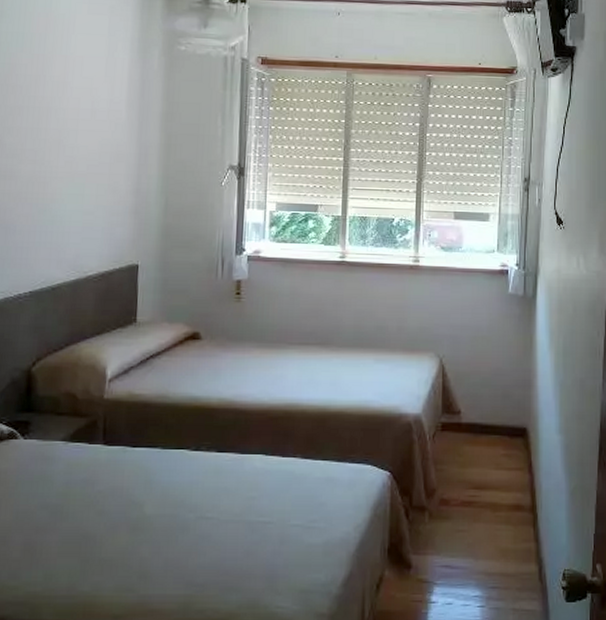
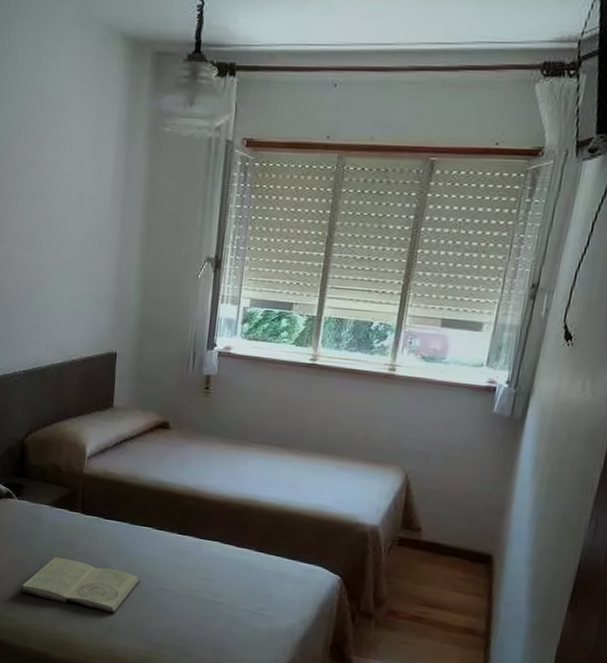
book: none [28,501,177,558] -> present [20,557,141,614]

